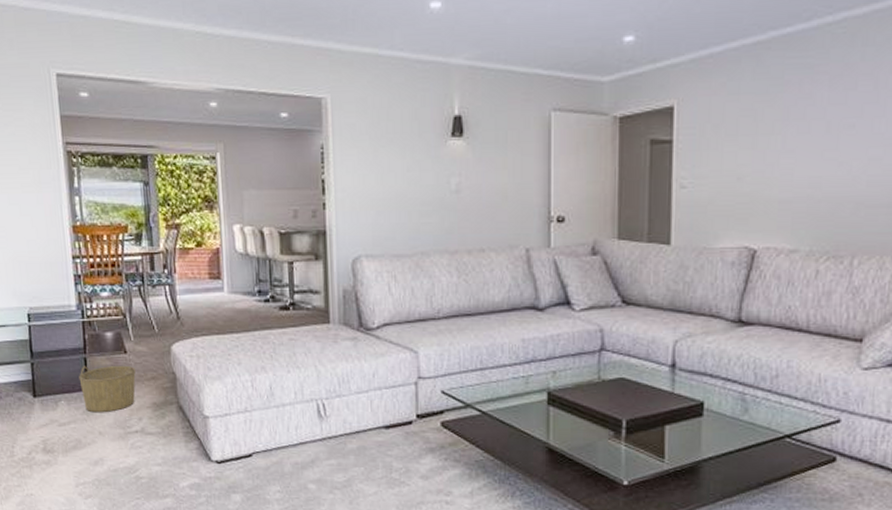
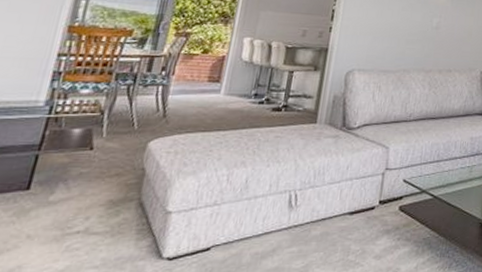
basket: present [79,365,136,413] -> none [18,162,98,214]

